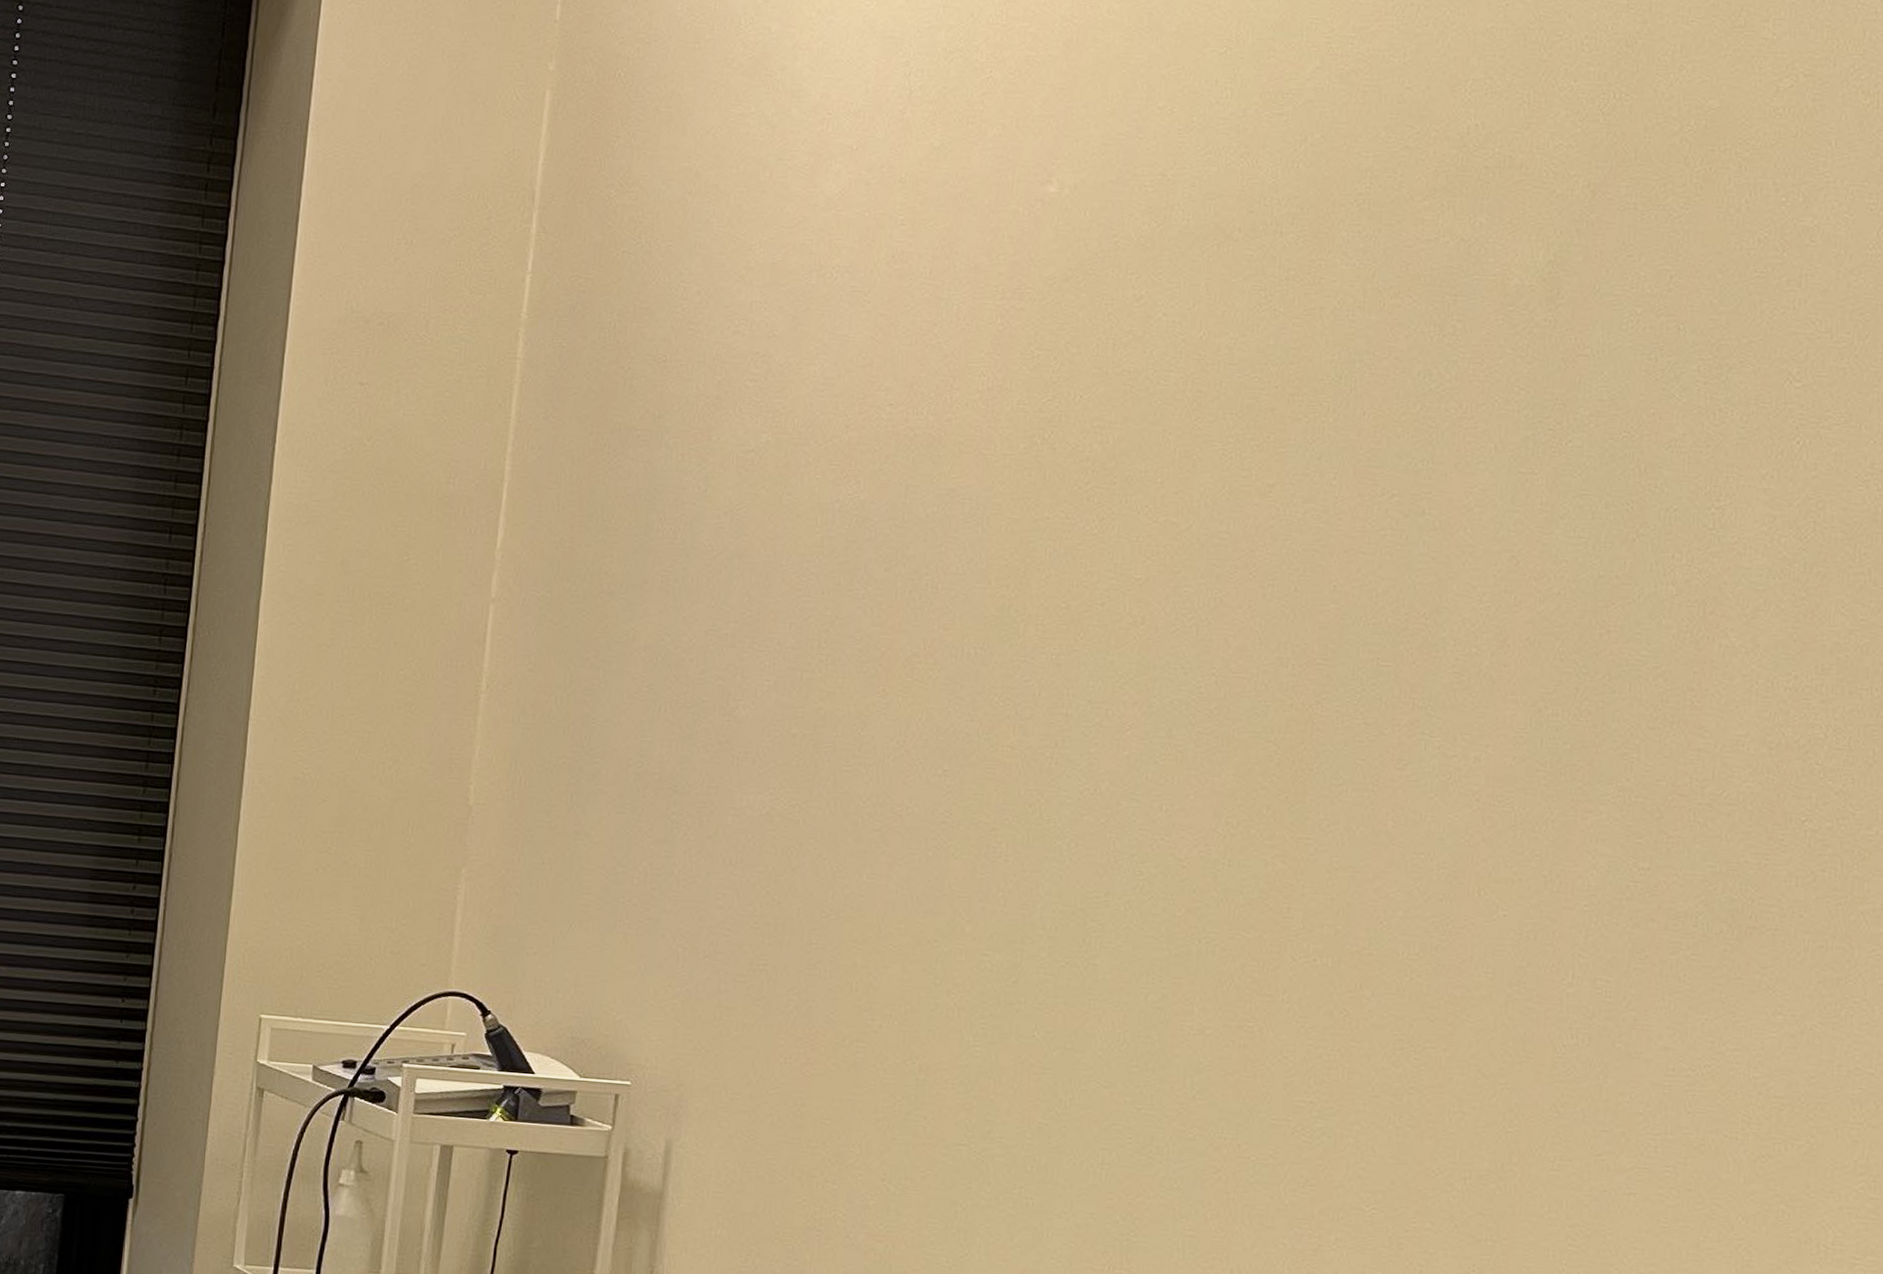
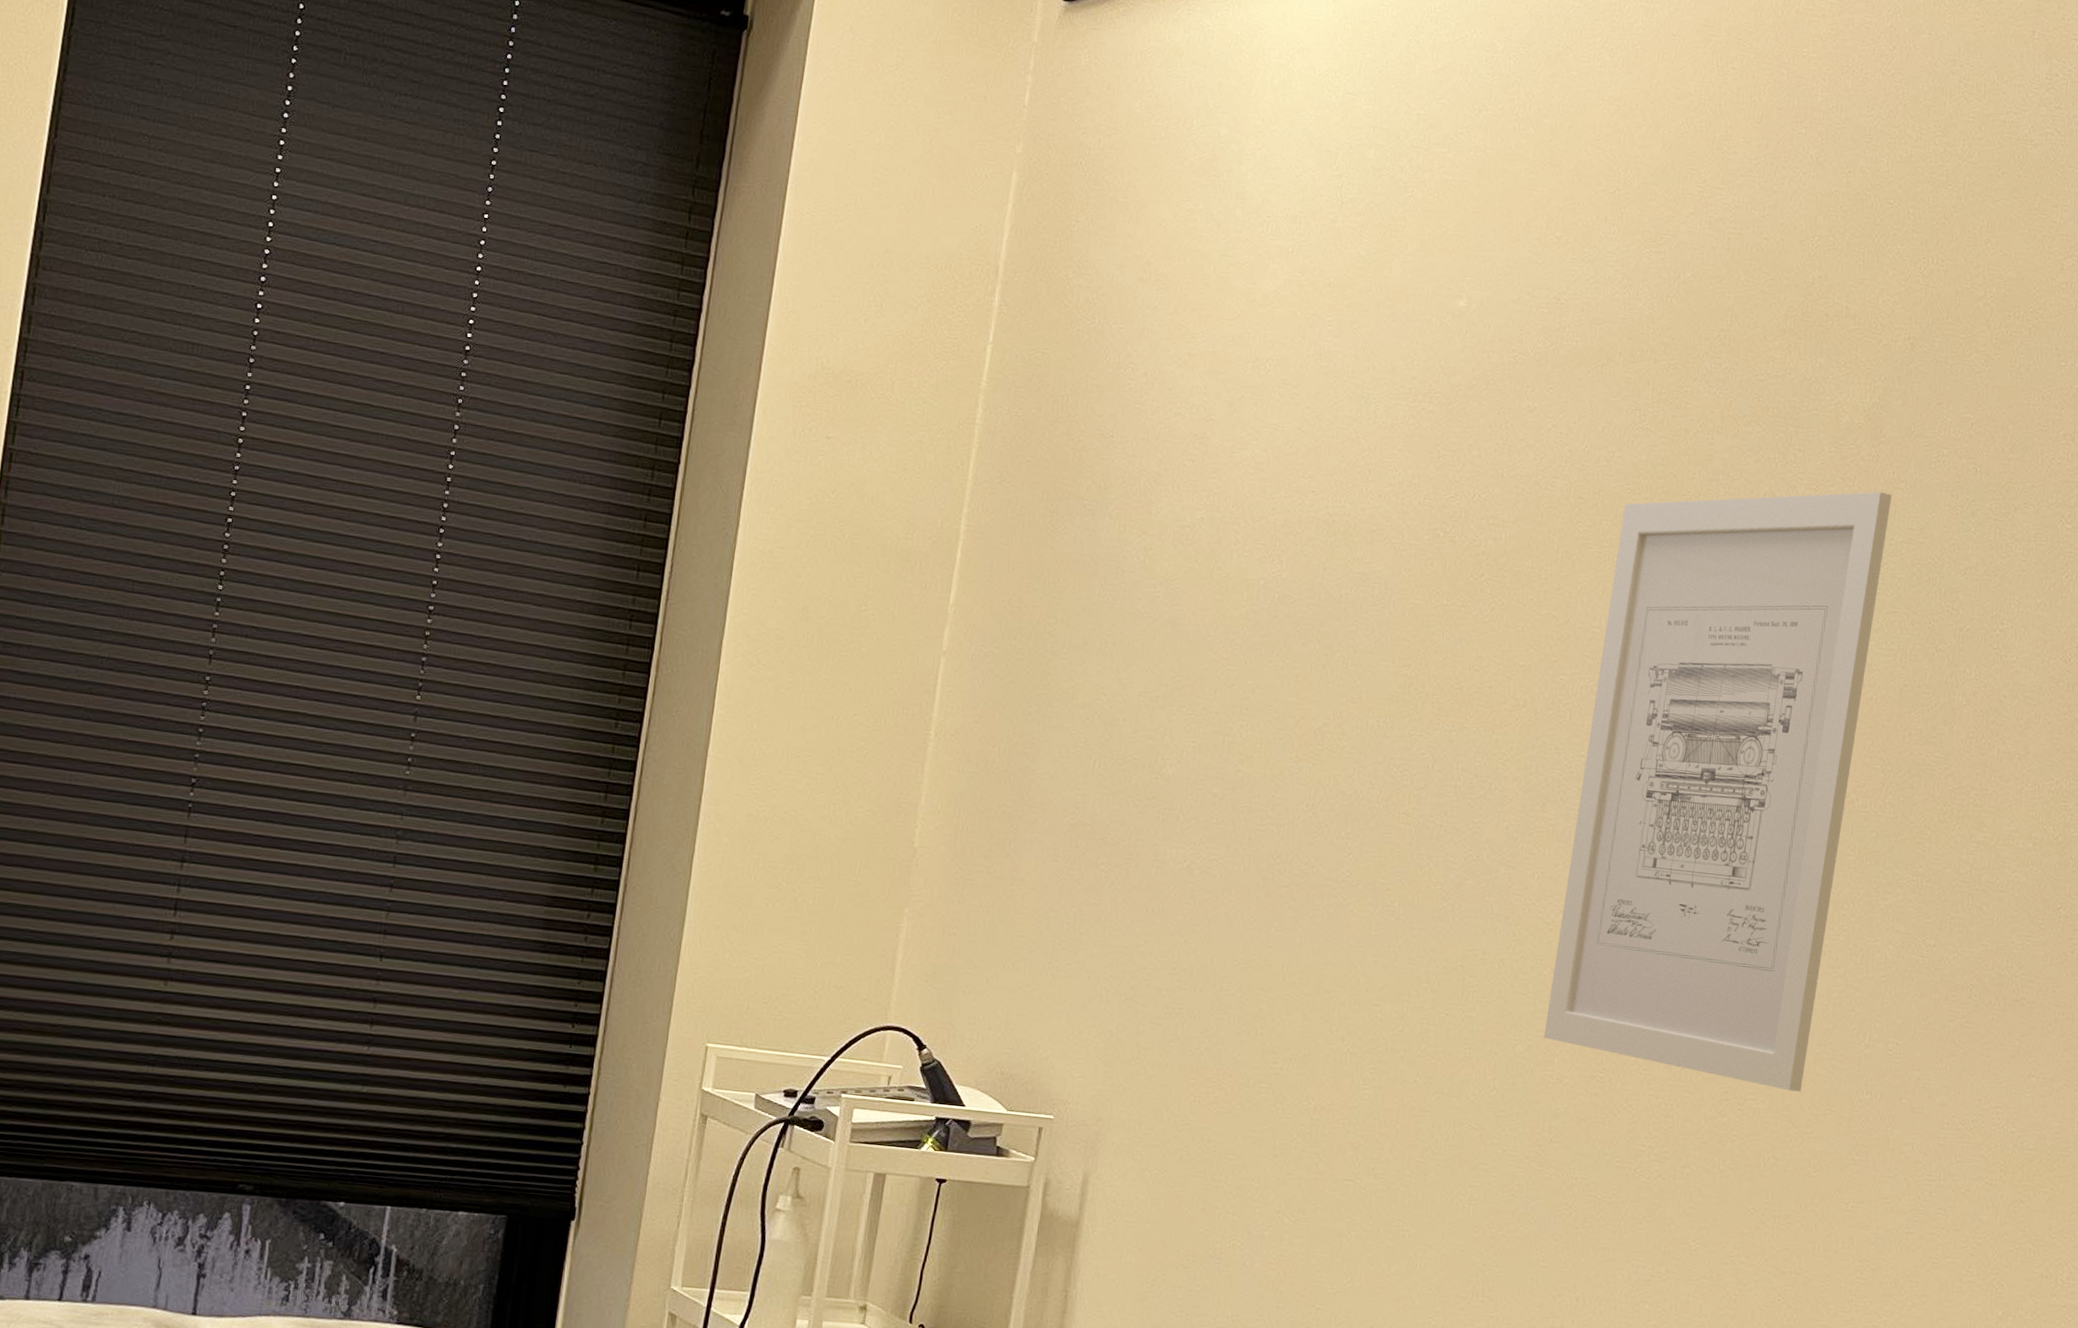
wall art: none [1180,361,1575,1038] -> present [1543,491,1892,1092]

